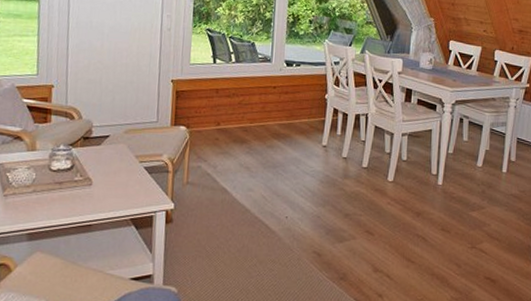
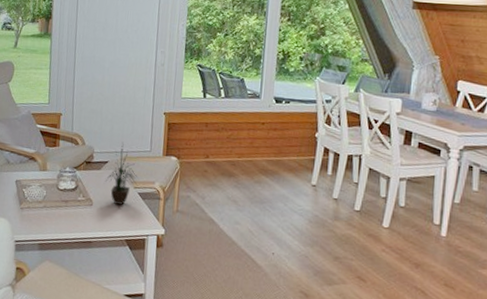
potted plant: none [107,114,144,182] -> present [106,143,138,205]

